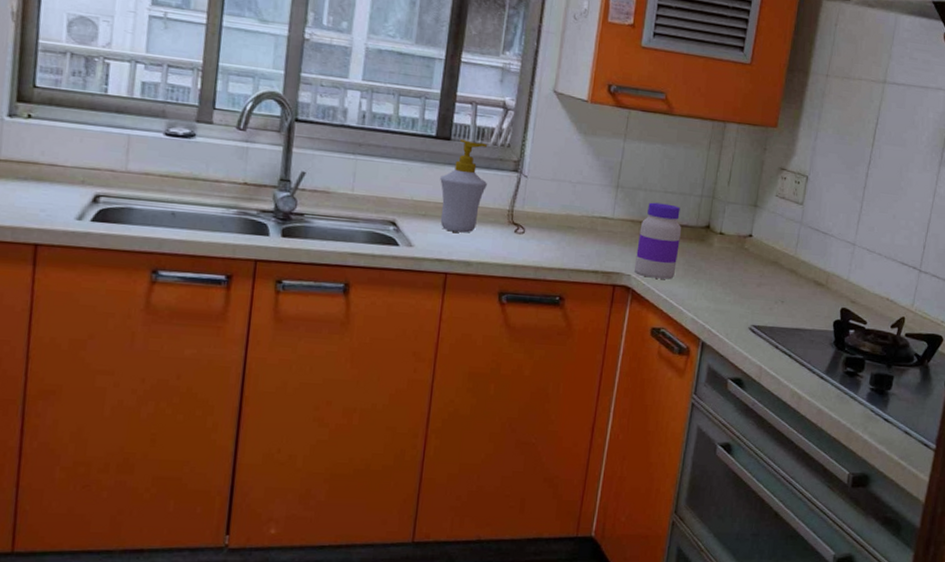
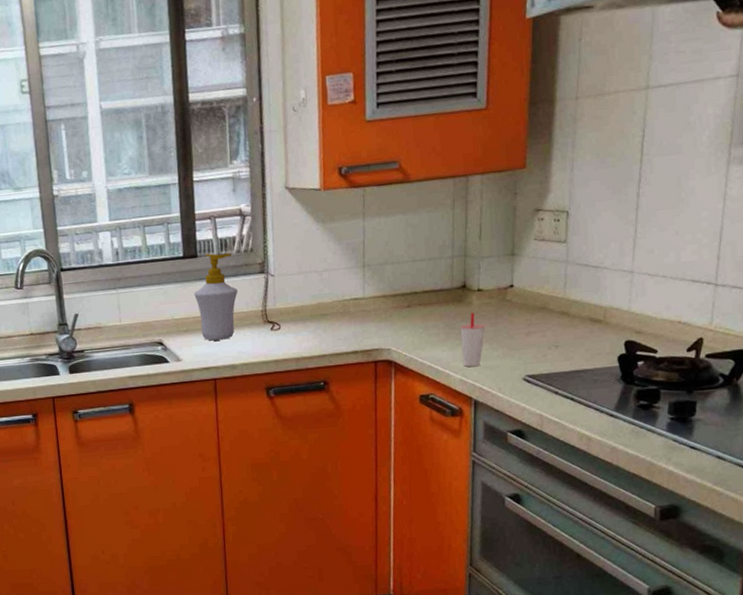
jar: present [634,202,681,280] -> none [393,272,437,348]
cup: none [696,254,723,309] -> present [460,312,486,367]

